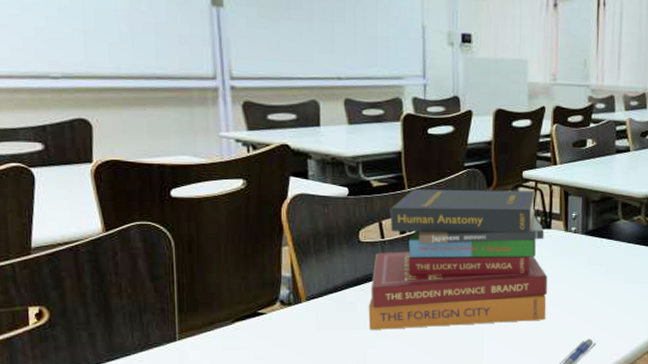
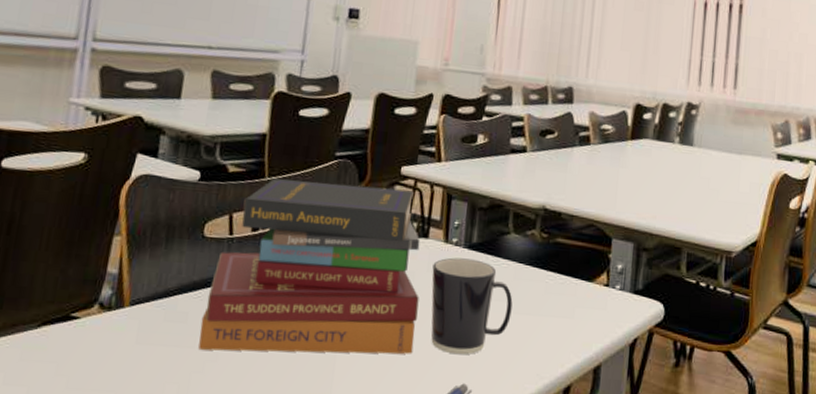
mug: none [556,243,625,318] -> present [431,257,513,355]

